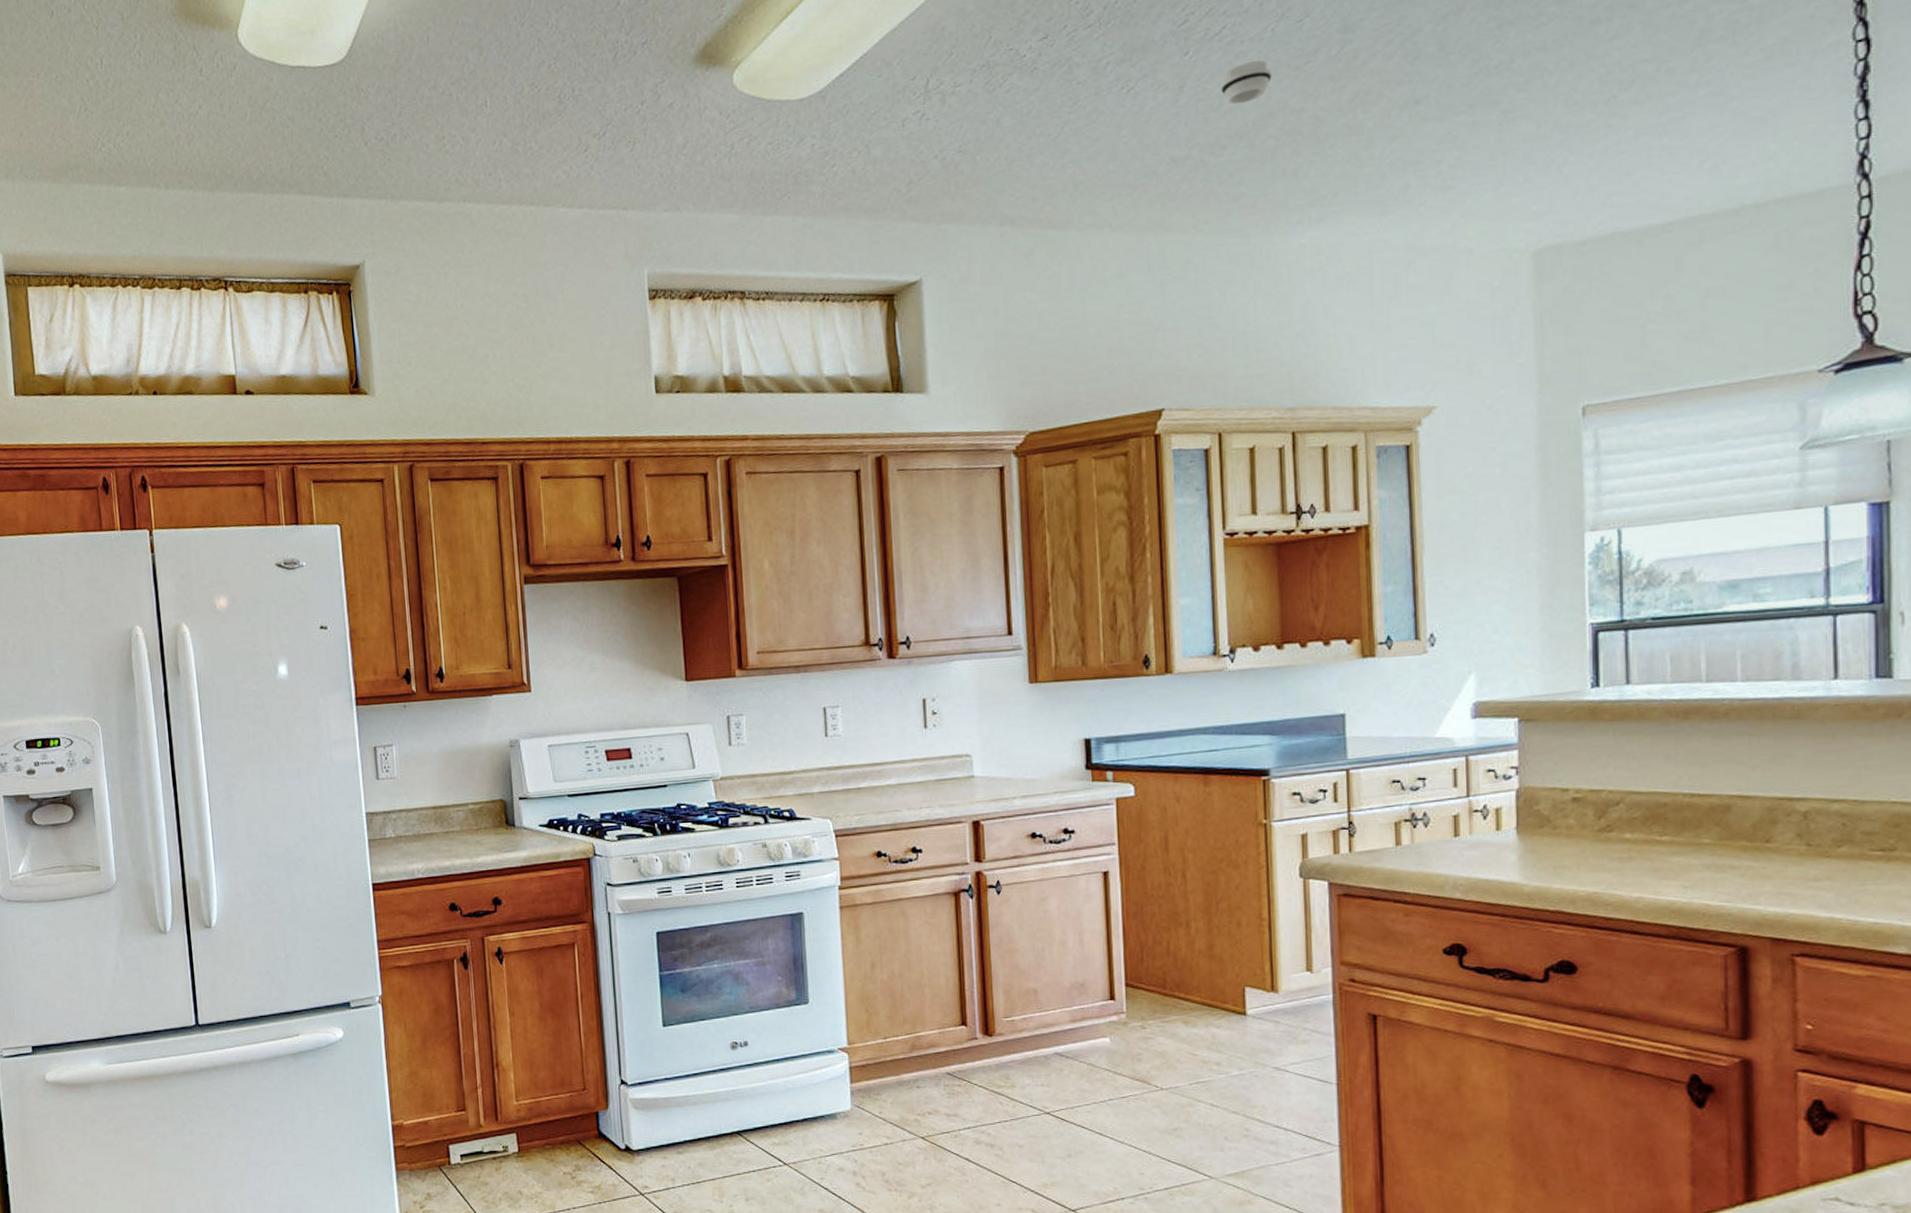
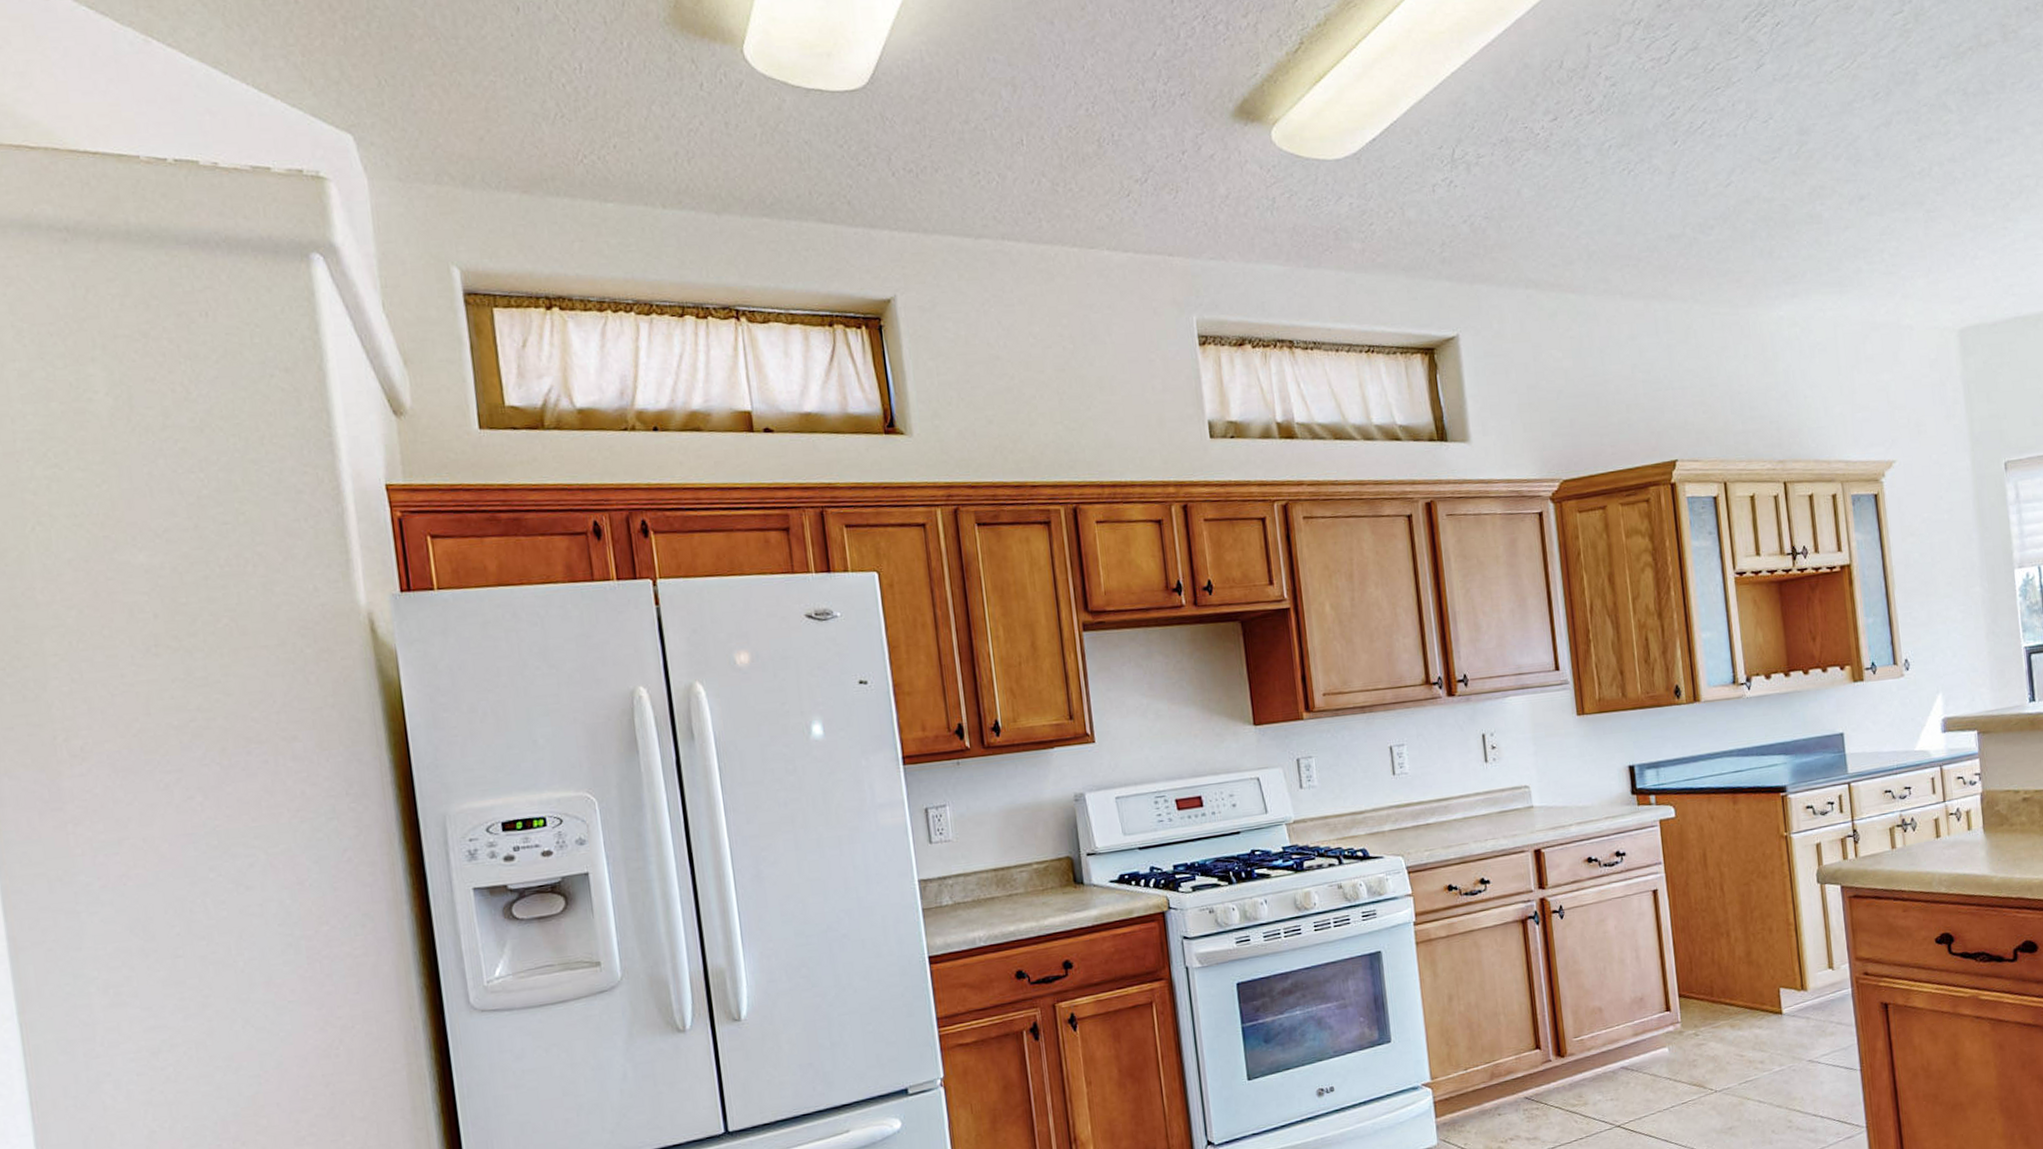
smoke detector: present [1221,60,1272,105] -> none [1705,154,1746,191]

